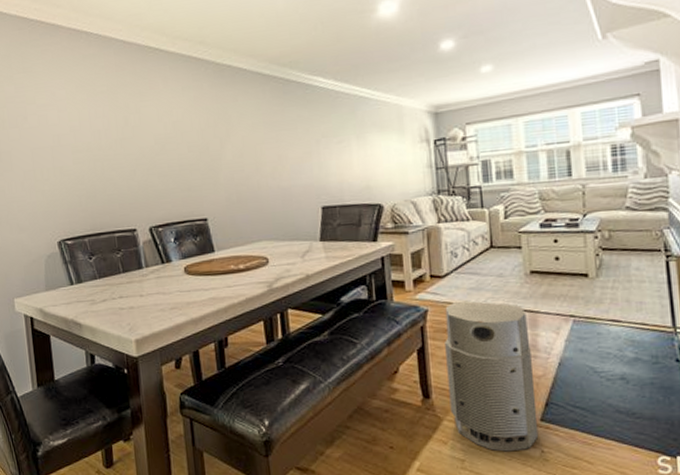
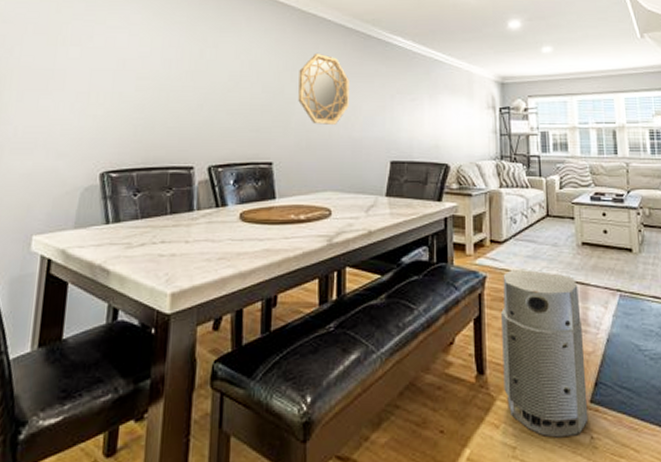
home mirror: none [221,106,275,178] -> present [298,54,349,125]

